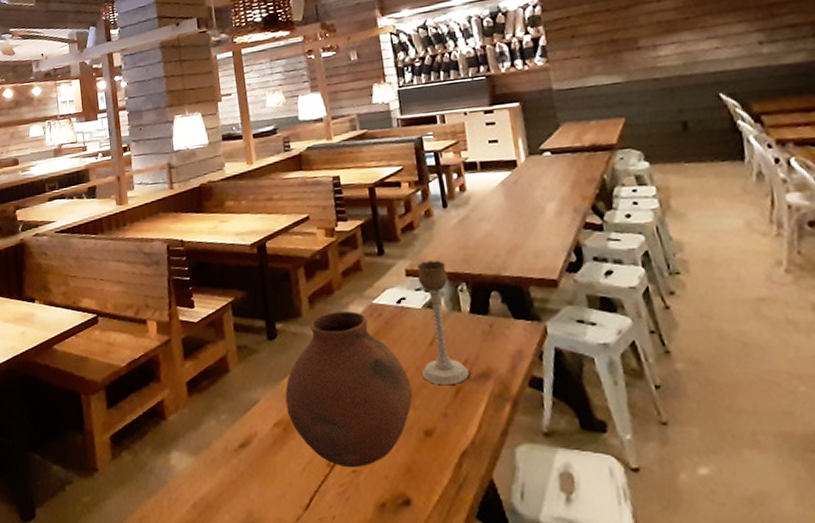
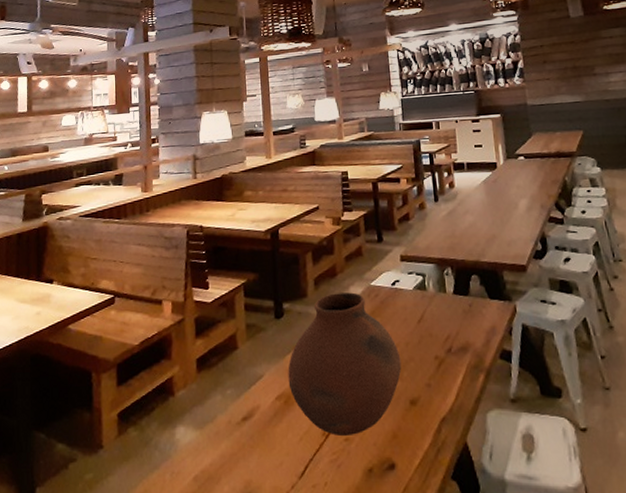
candle holder: present [417,260,469,386] -> none [410,248,450,359]

